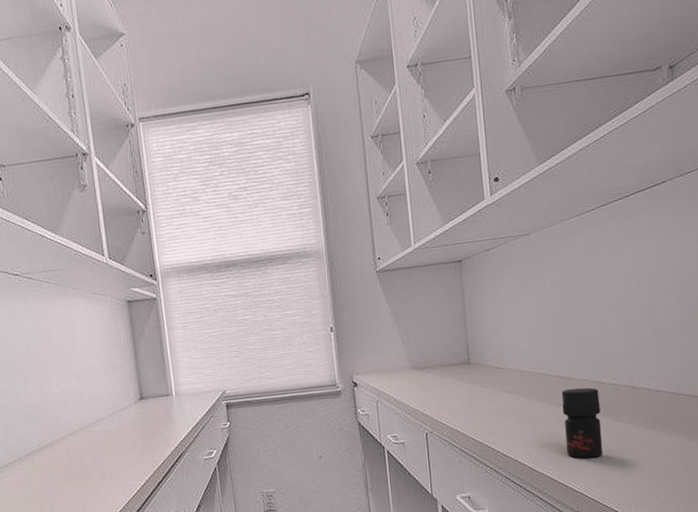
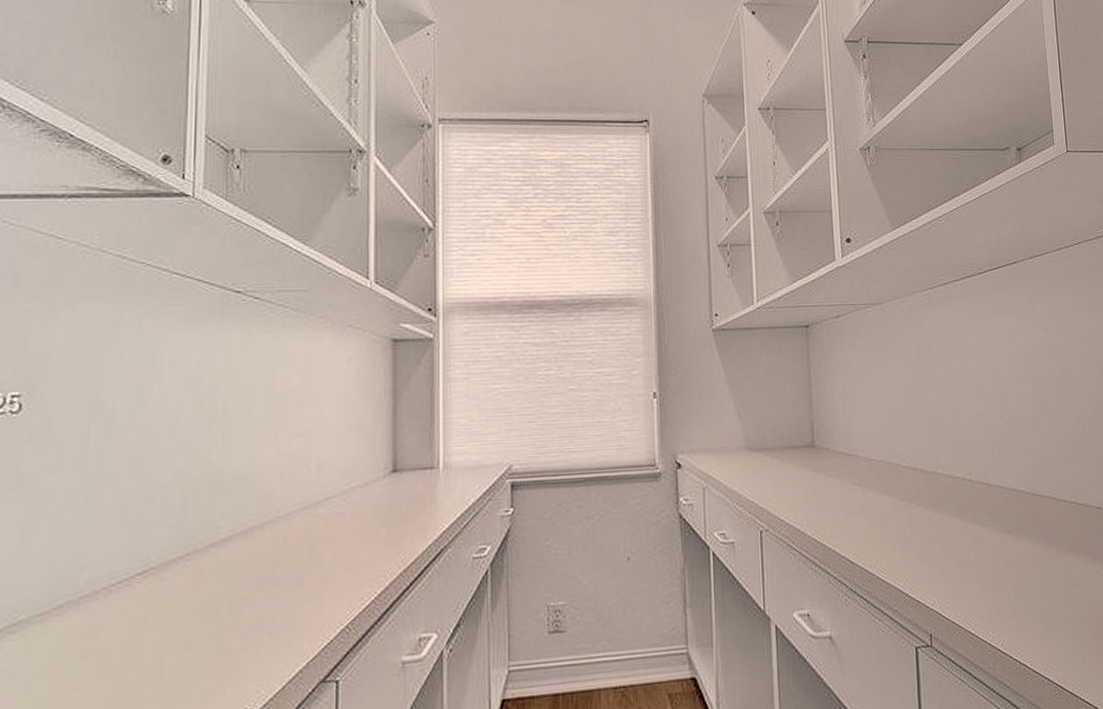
jar: present [561,387,603,458] -> none [914,482,959,568]

